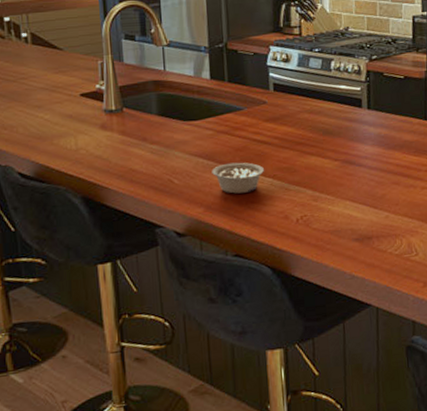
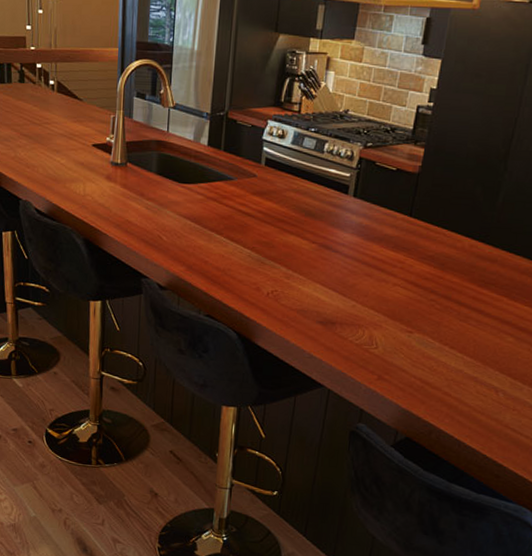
legume: present [212,162,265,194] -> none [197,229,245,260]

